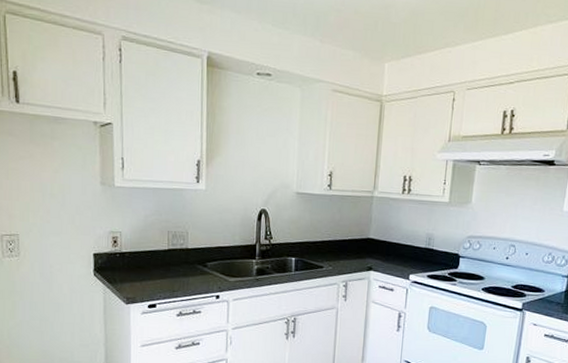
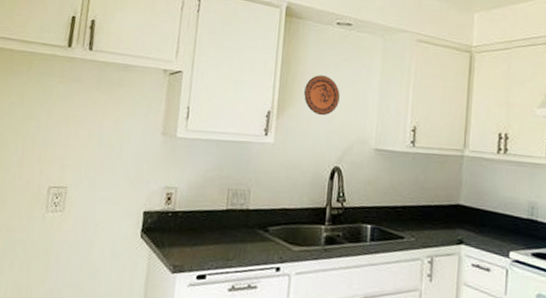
decorative plate: none [230,125,263,164] -> present [304,75,340,116]

